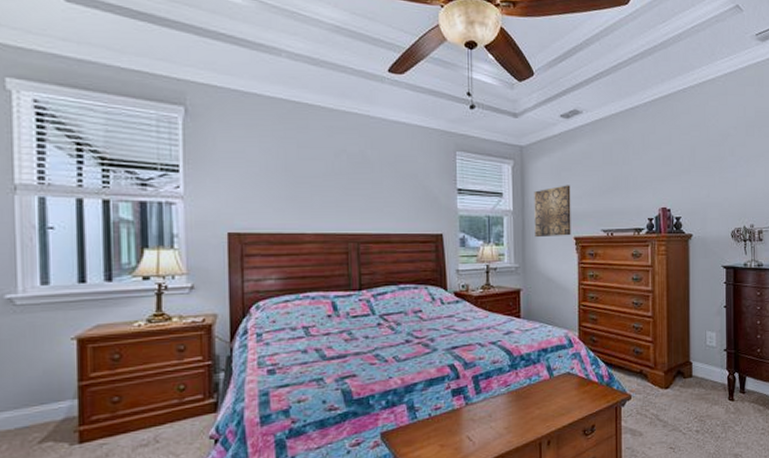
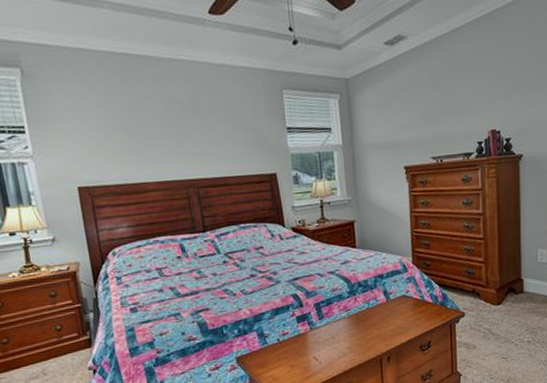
wall art: present [534,185,571,238] -> none [362,114,401,170]

